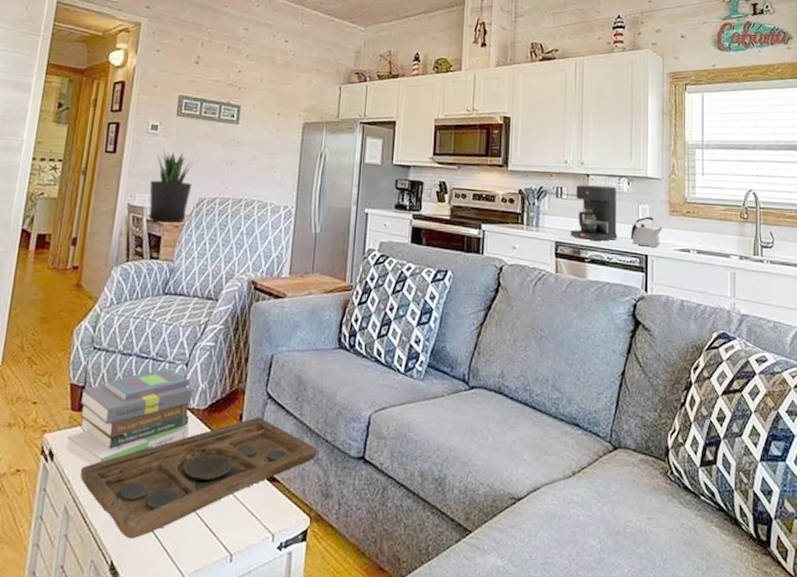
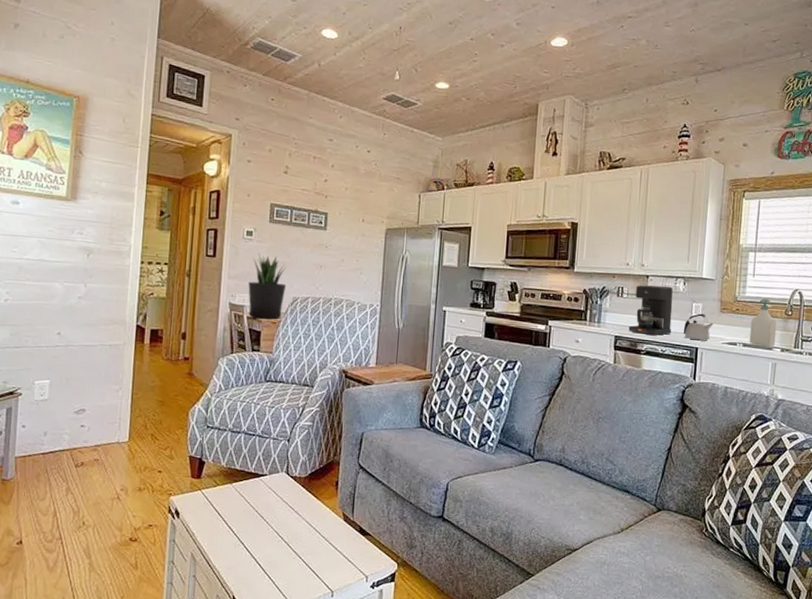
books: present [66,368,193,466] -> none [189,443,295,522]
decorative tray: present [79,416,317,540] -> none [202,483,403,580]
soap bottle: none [704,199,733,253] -> present [749,298,777,346]

